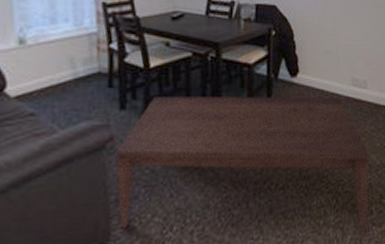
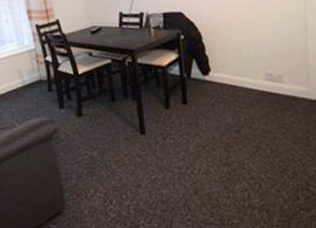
coffee table: present [116,96,370,233] -> none [61,92,294,216]

